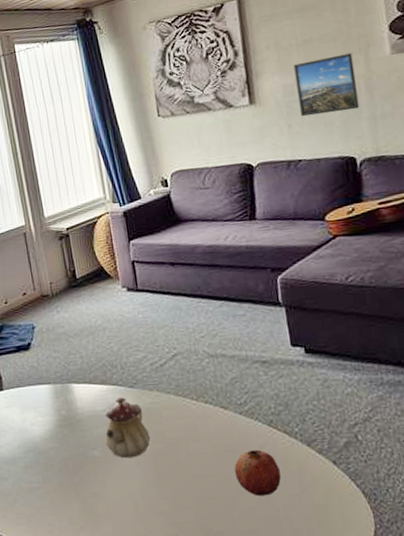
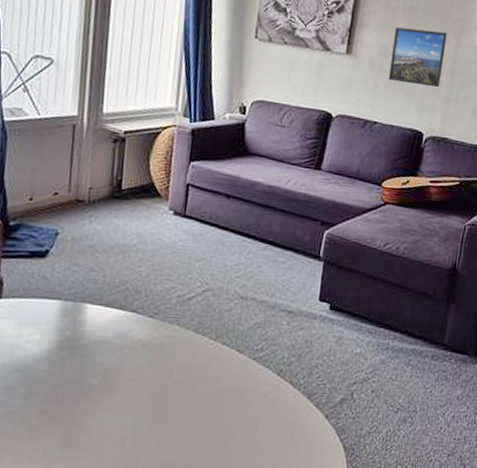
teapot: present [104,397,151,459] -> none [106,326,158,392]
fruit: present [234,449,282,497] -> none [232,396,277,443]

